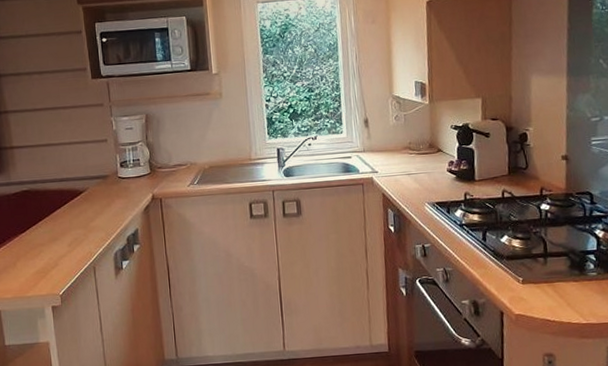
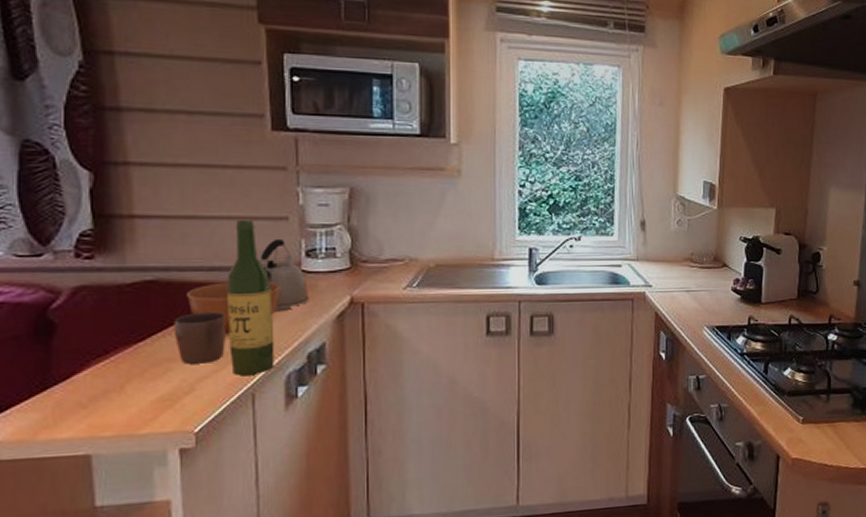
mug: none [41,210,75,247] -> present [173,312,226,364]
bowl: none [48,186,106,225] -> present [187,281,280,333]
wine bottle: none [72,143,106,255] -> present [226,219,275,376]
kettle: none [90,155,125,208] -> present [259,238,310,312]

